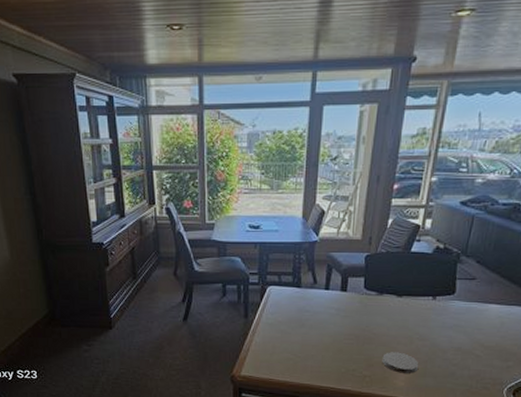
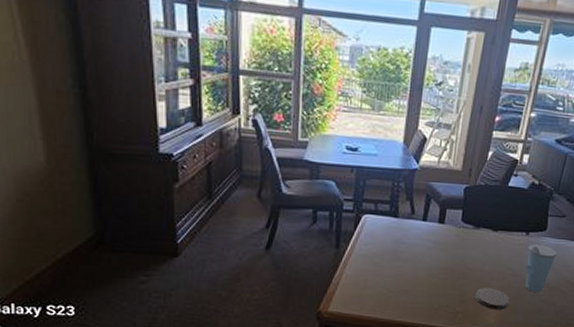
cup: none [434,308,469,356] -> present [525,244,558,292]

